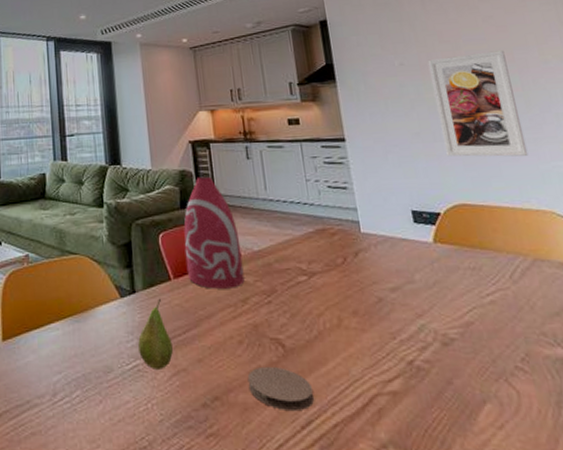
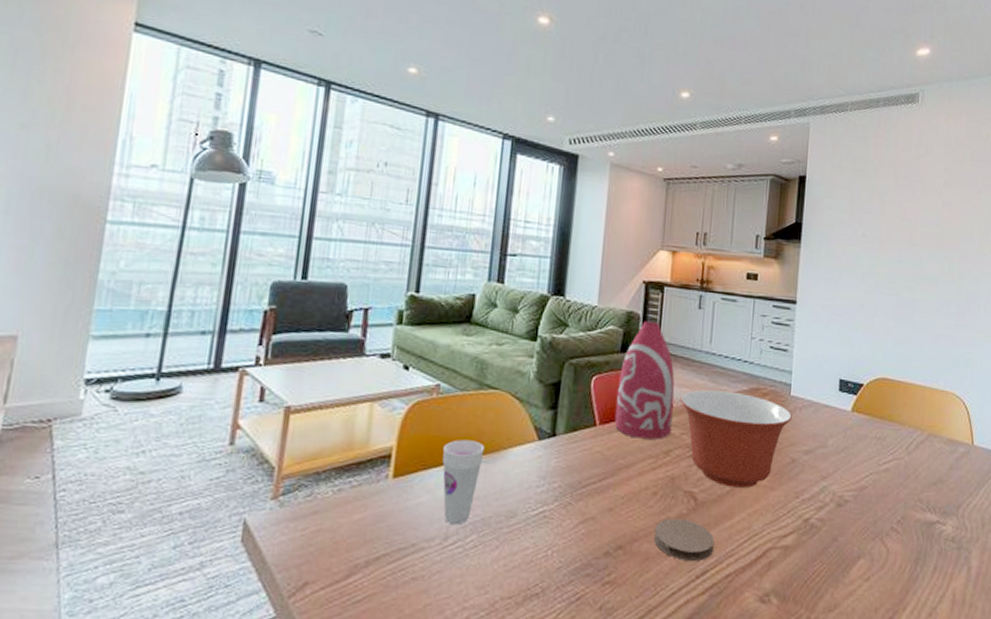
cup: none [40,302,75,382] -> present [442,440,485,525]
fruit: present [138,298,173,369] -> none [548,444,585,517]
mixing bowl: none [246,235,368,332] -> present [680,390,792,488]
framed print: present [427,50,529,157] -> none [882,235,952,340]

